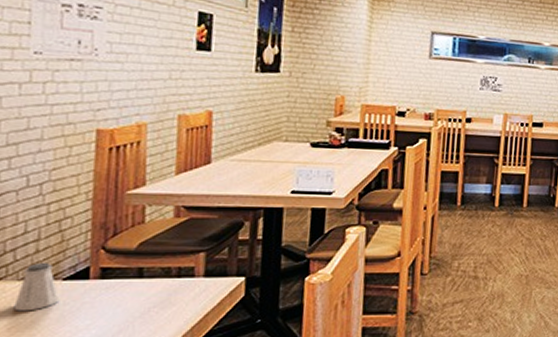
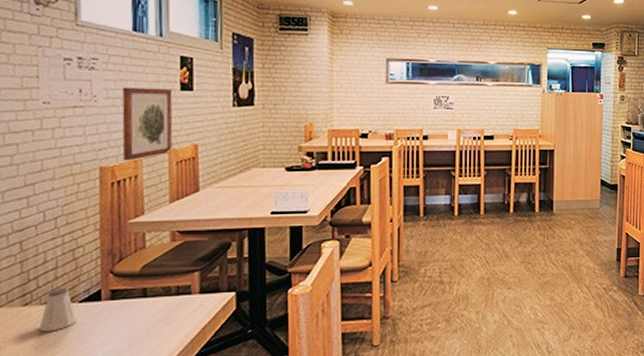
wall art: none [124,42,187,125] -> present [122,87,173,161]

